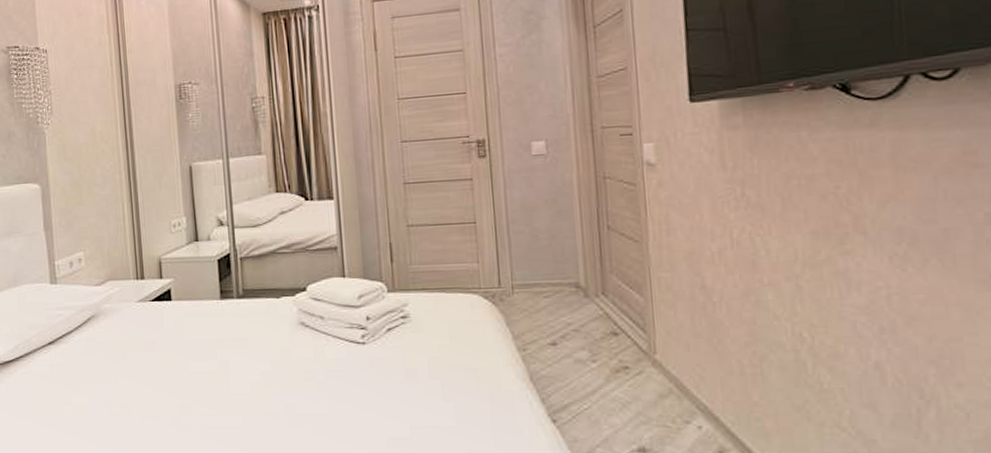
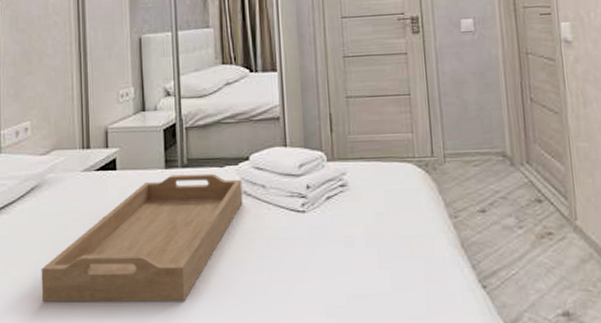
serving tray: none [101,304,301,431] -> present [41,173,243,303]

